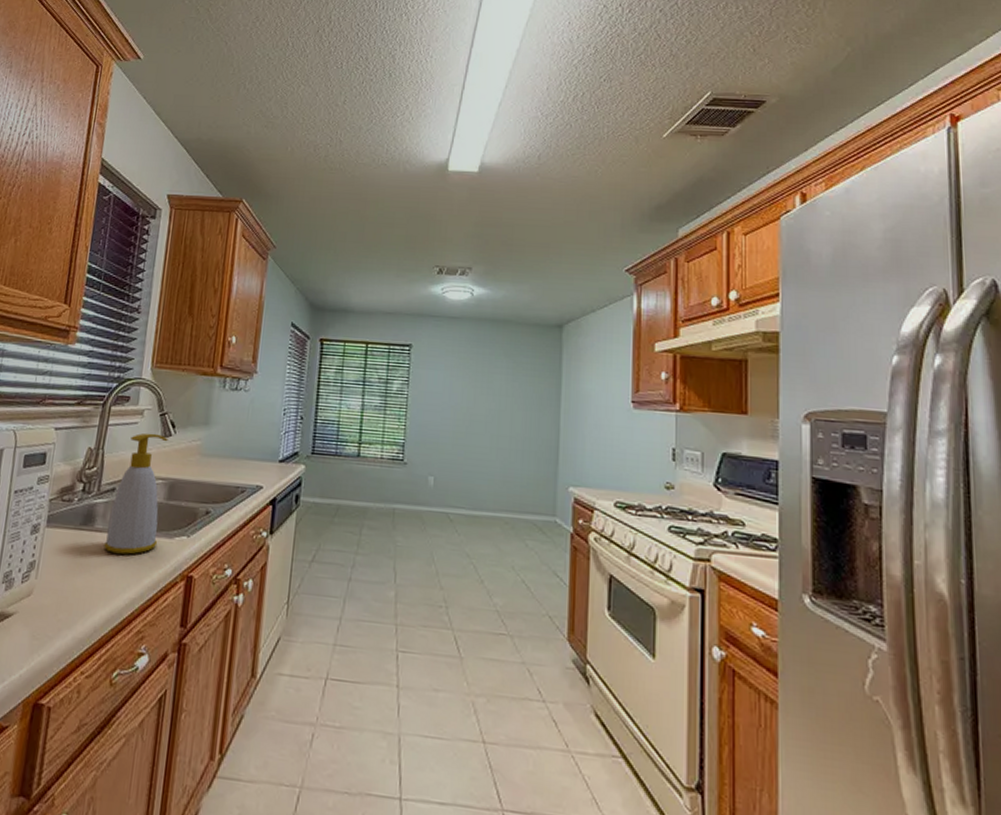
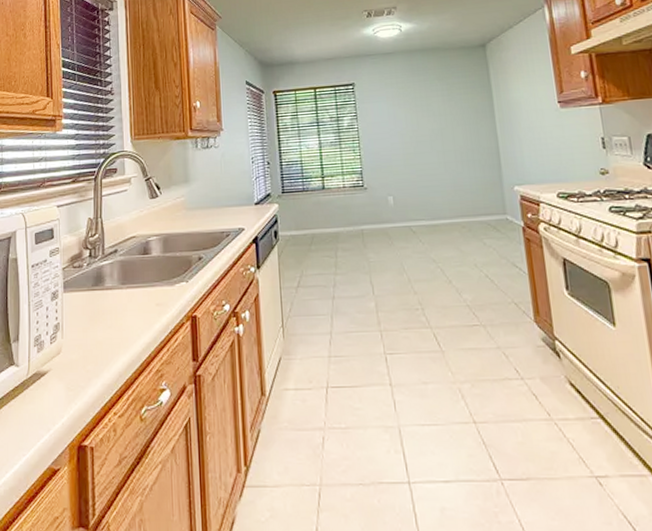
soap bottle: present [104,433,168,555] -> none [116,197,162,306]

